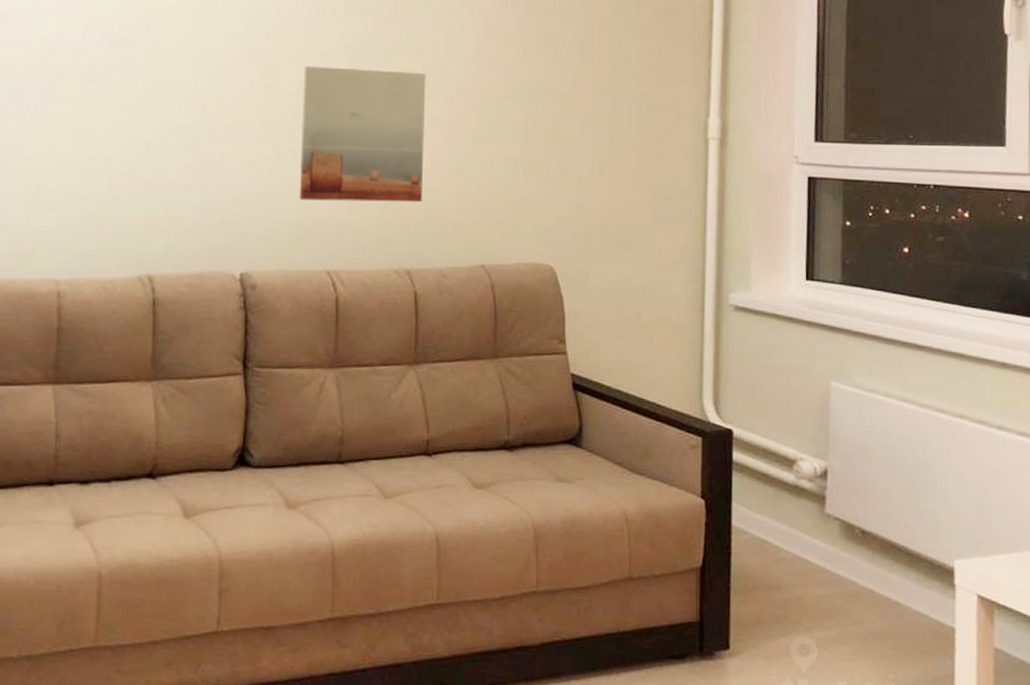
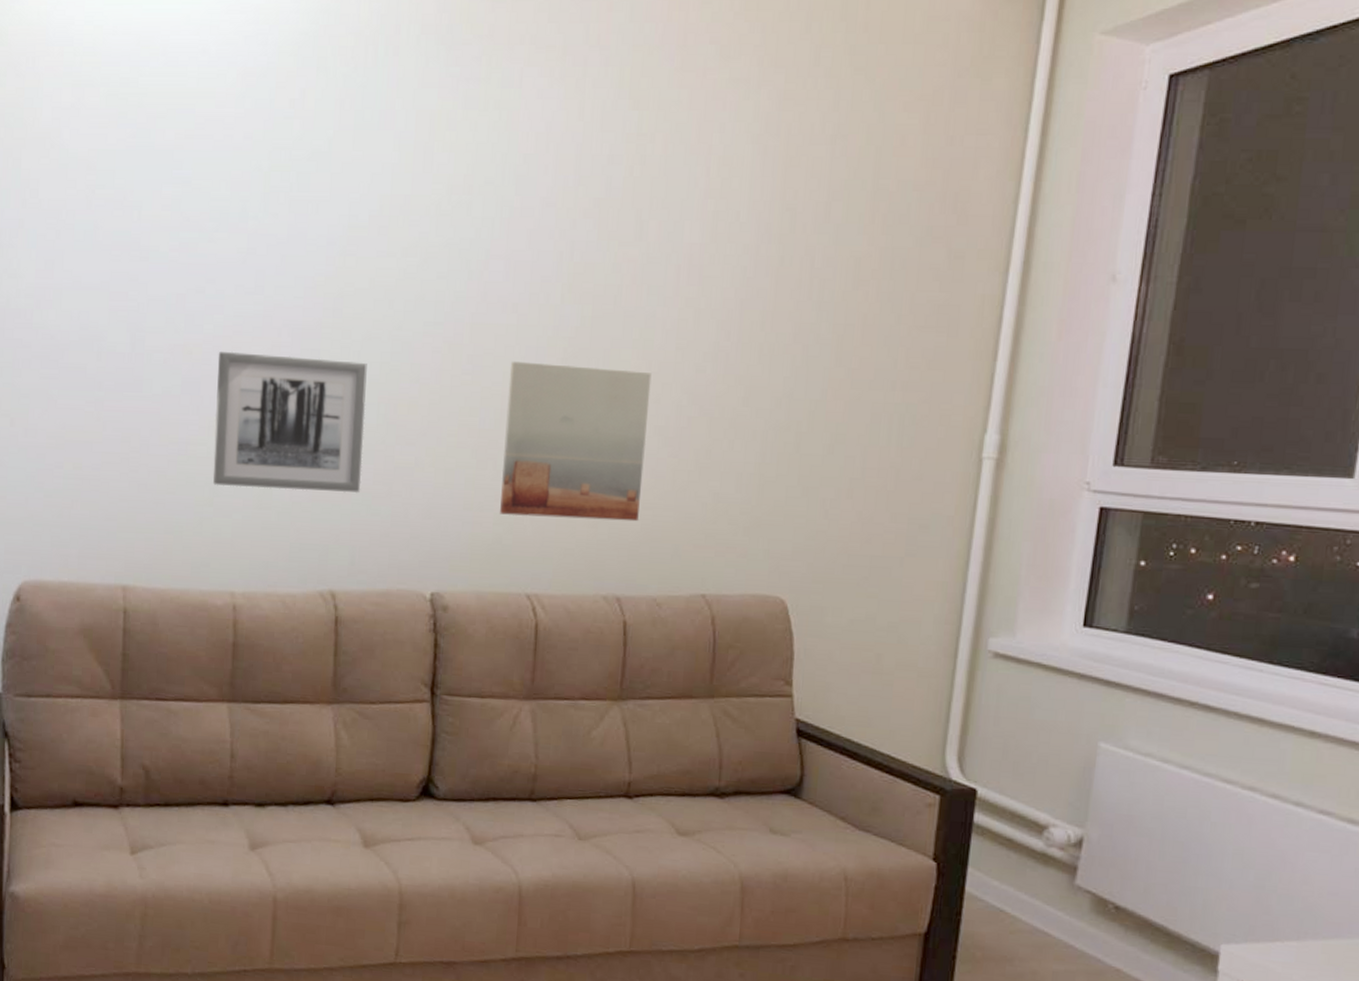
wall art: none [37,62,177,186] -> present [212,351,367,494]

